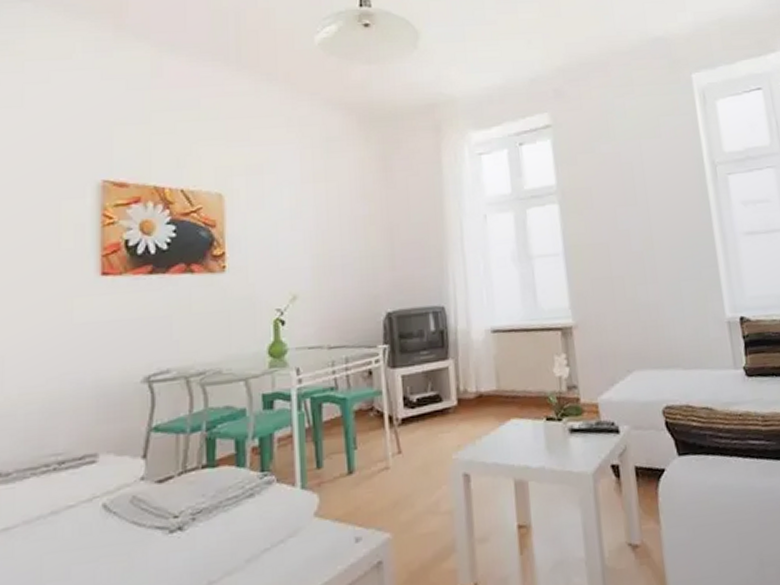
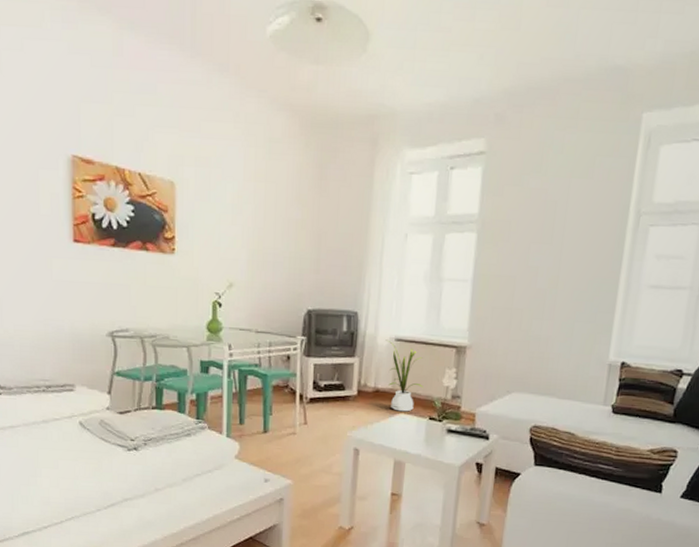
house plant: none [480,333,533,417] -> present [385,339,423,412]

